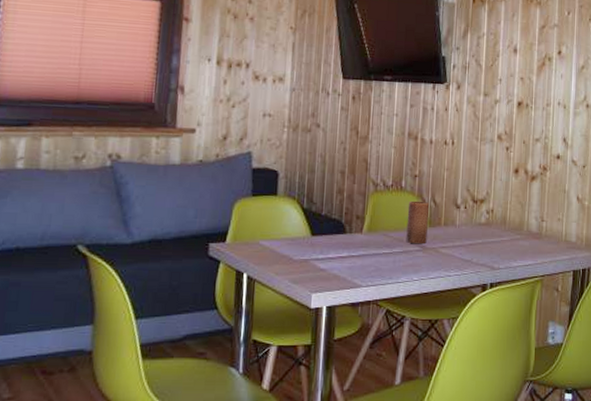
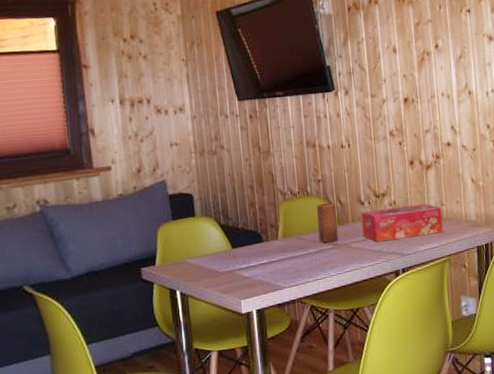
tissue box: none [454,216,541,251] -> present [361,204,443,242]

